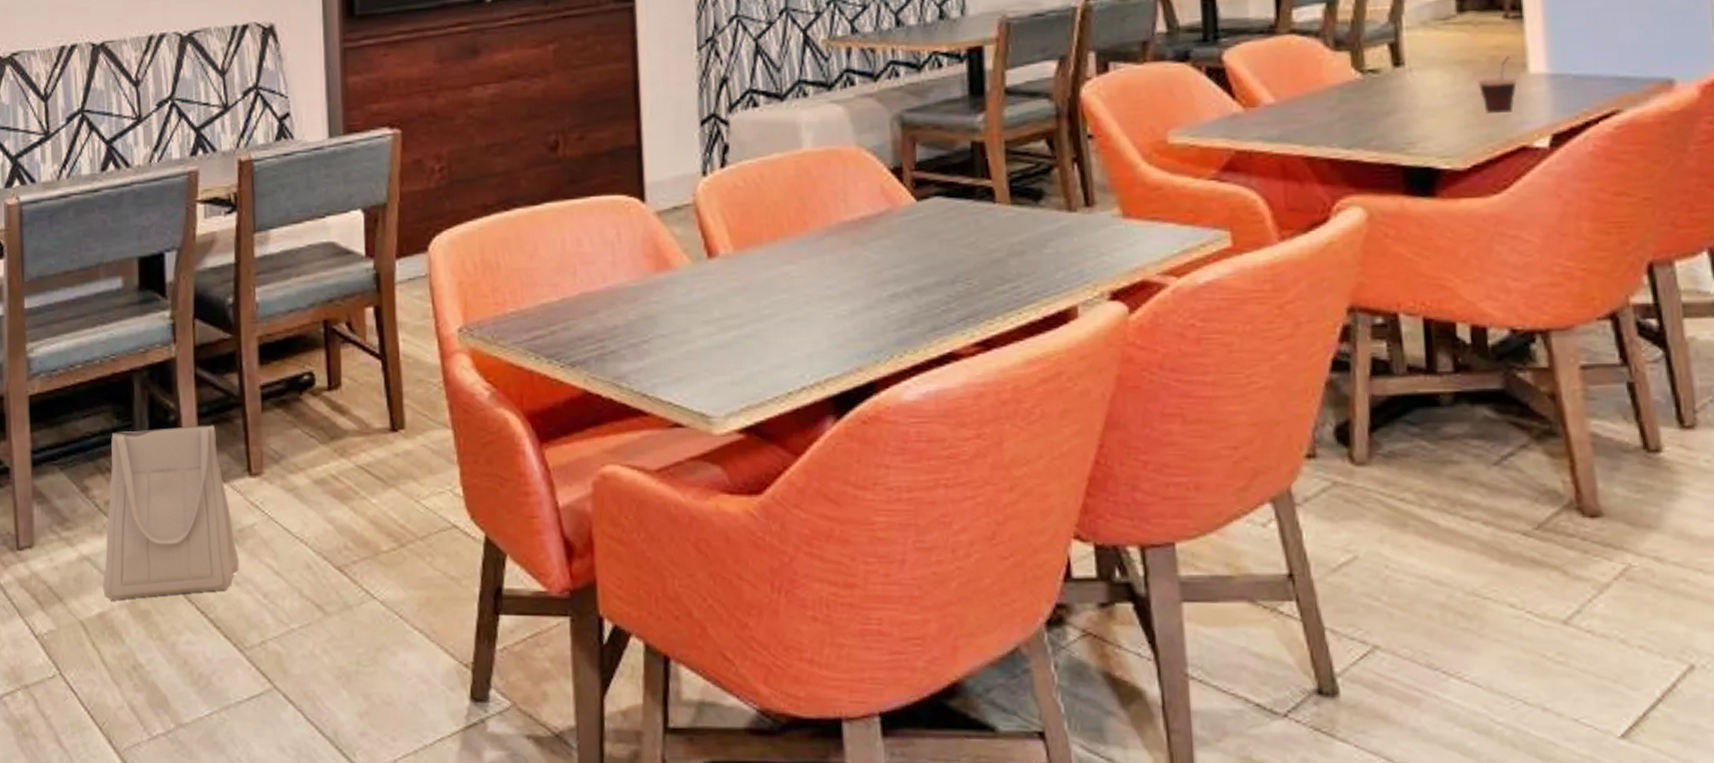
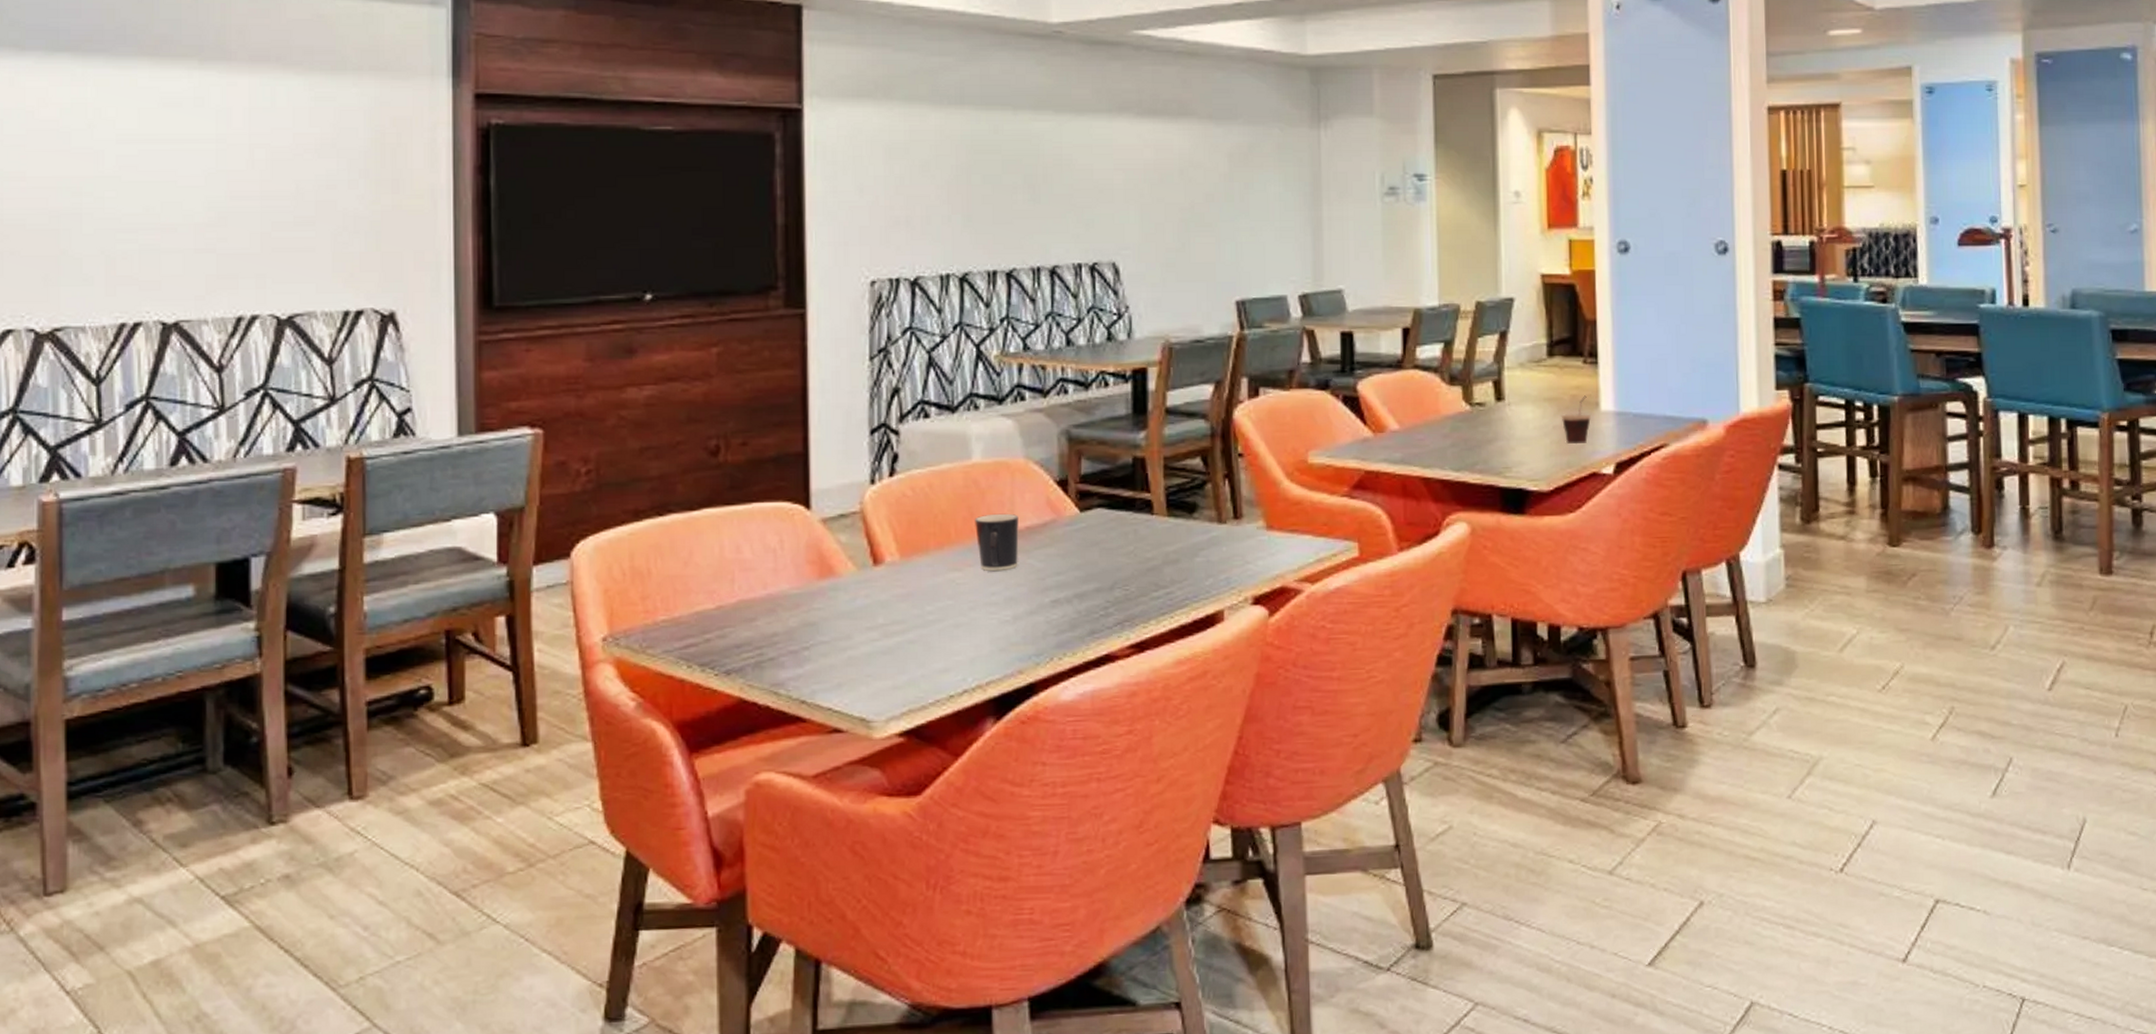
shopping bag: present [103,425,239,600] -> none [159,746,334,945]
mug: none [807,203,854,265] -> present [975,513,1019,572]

